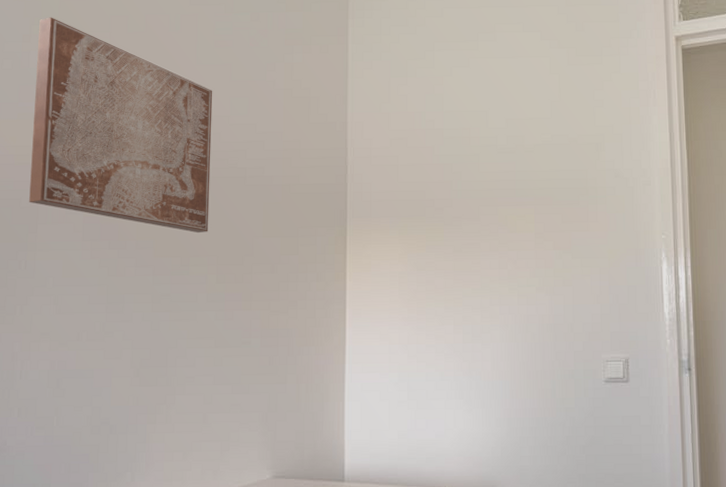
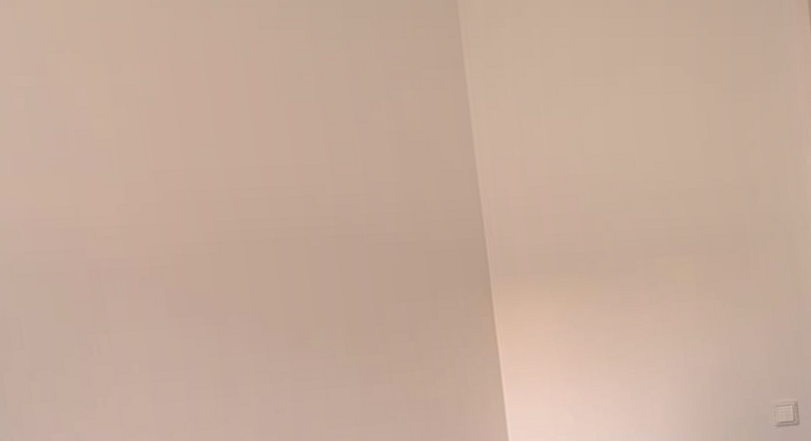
wall art: present [29,17,213,234] -> none [54,42,328,302]

